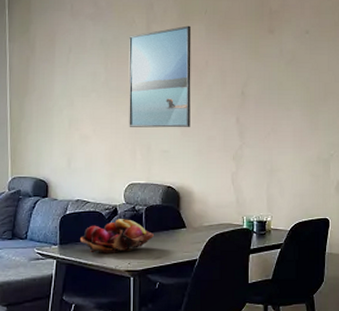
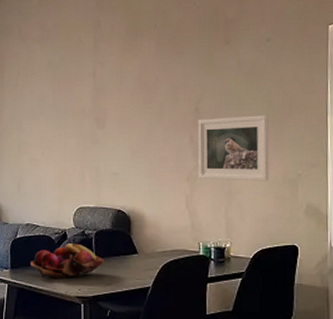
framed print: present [128,25,192,128] -> none [76,41,141,149]
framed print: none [243,100,306,161] -> present [198,115,270,181]

